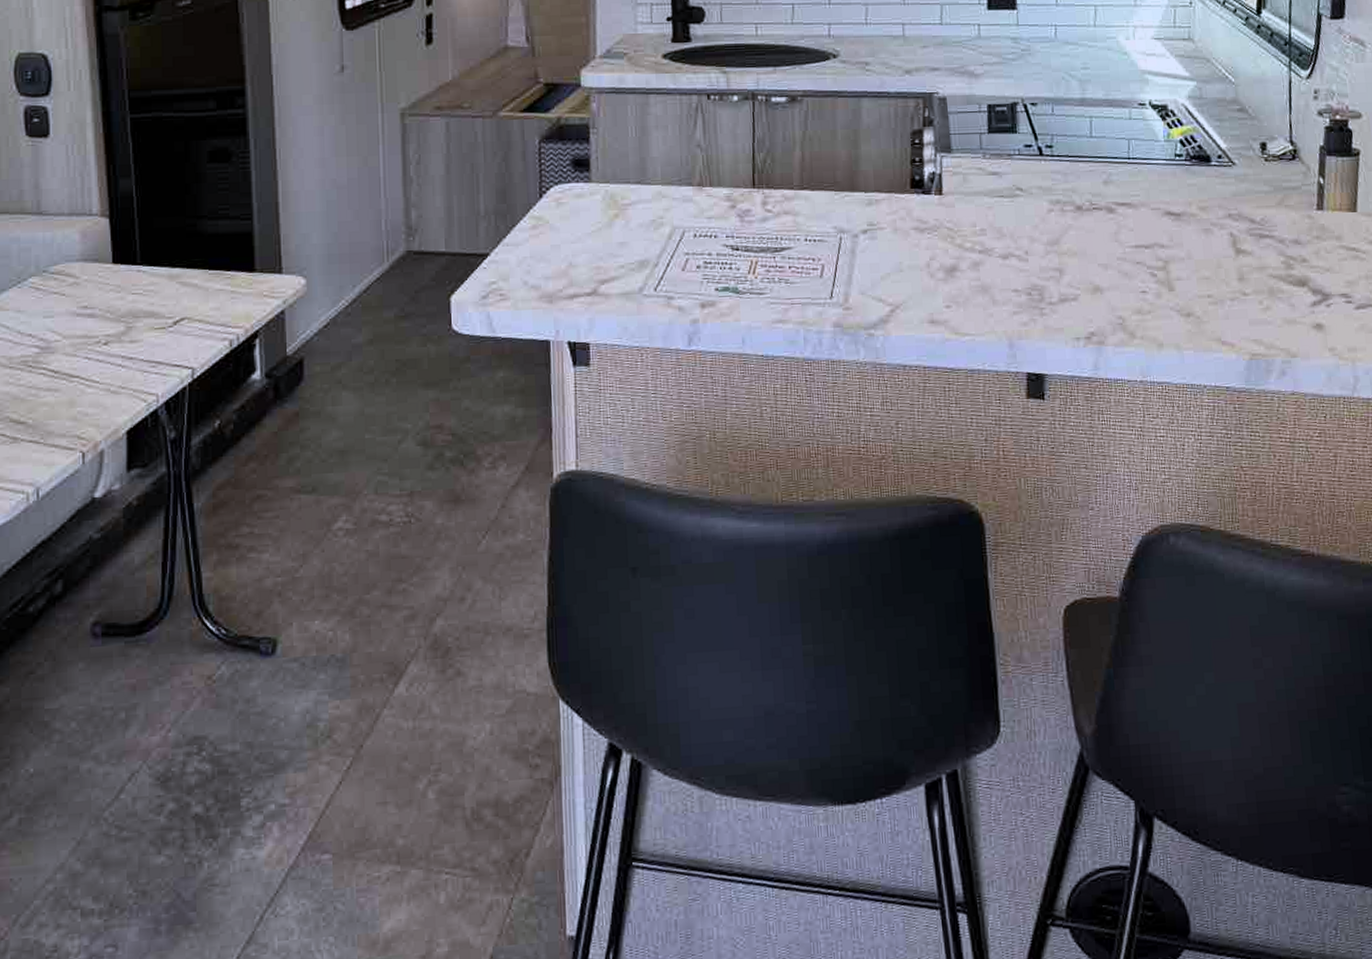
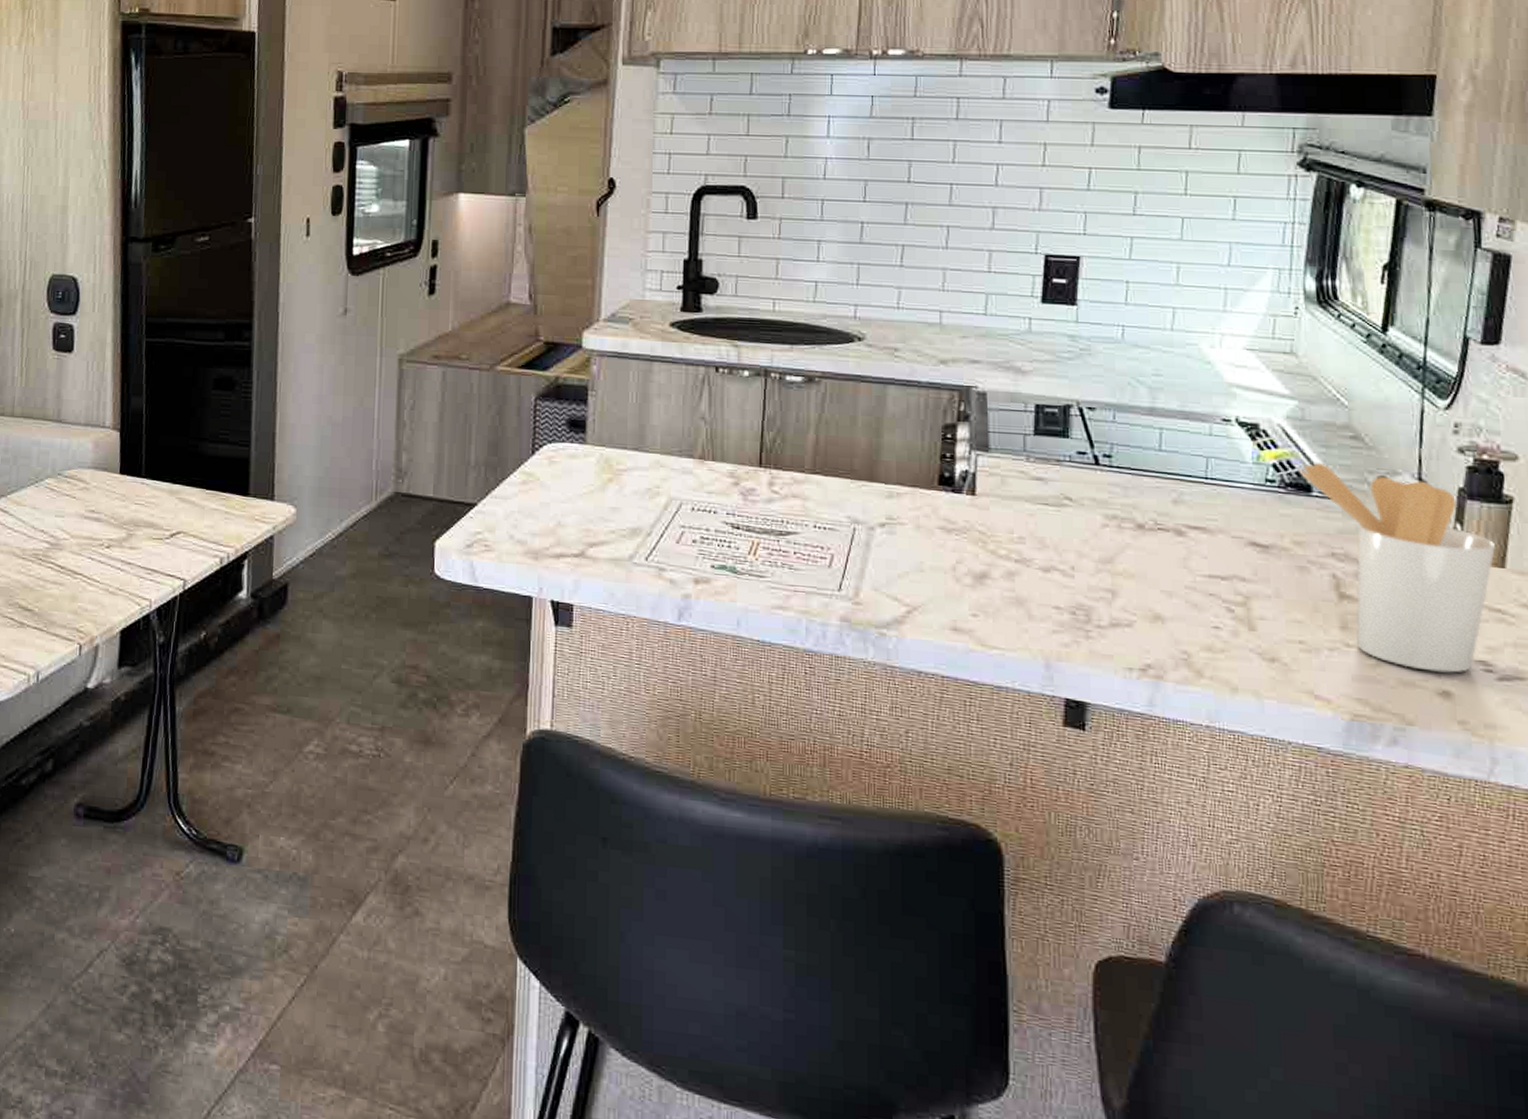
utensil holder: none [1200,135,1350,309] -> present [1299,462,1497,673]

